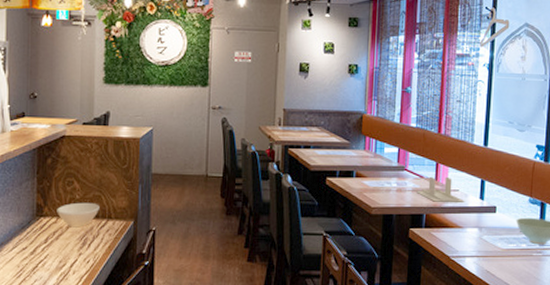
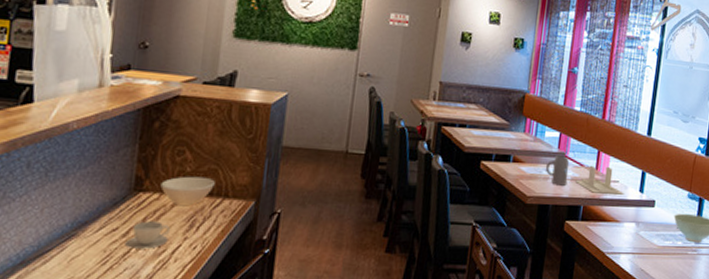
teacup: none [33,241,67,264] -> present [125,221,170,249]
beer mug: none [387,169,410,196] -> present [545,155,569,186]

